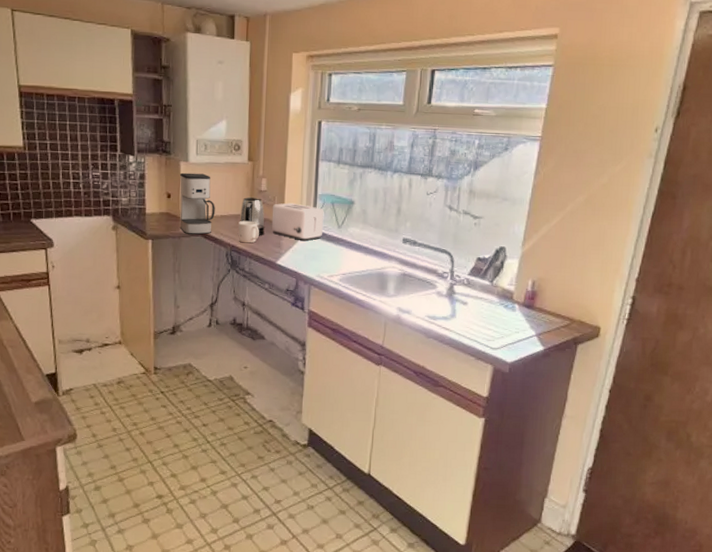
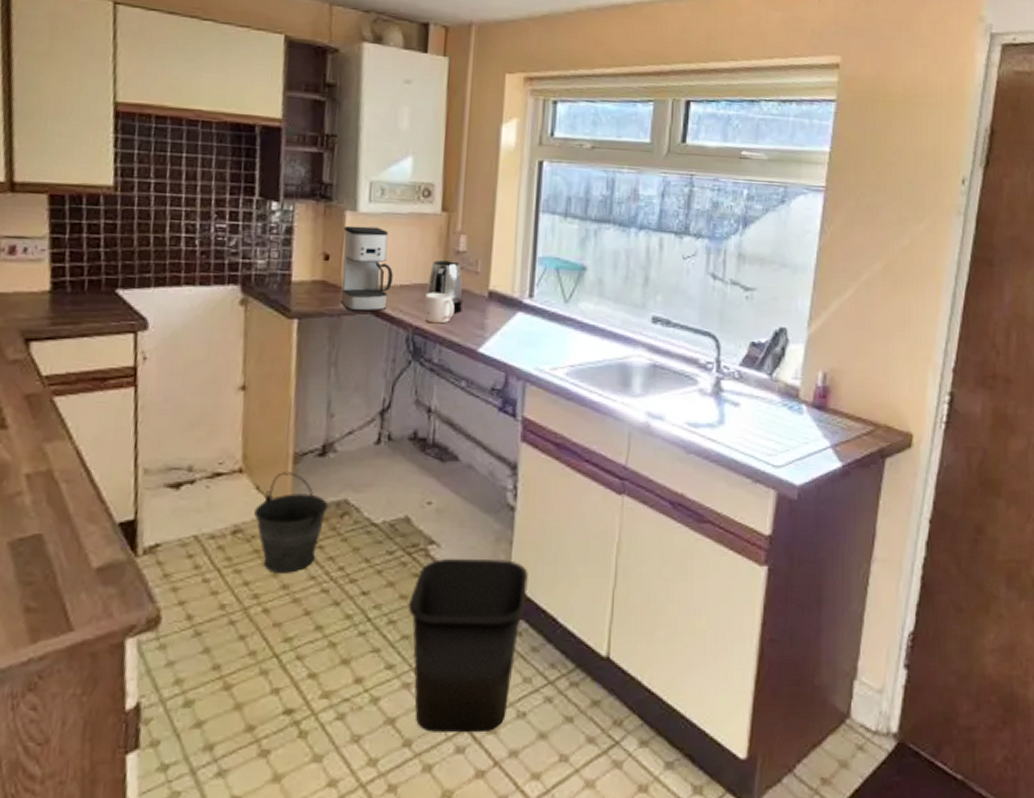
bucket: none [131,344,179,410] -> present [254,472,329,573]
waste bin: none [233,404,314,516] -> present [407,558,528,732]
toaster: present [271,202,324,241] -> none [472,268,546,320]

